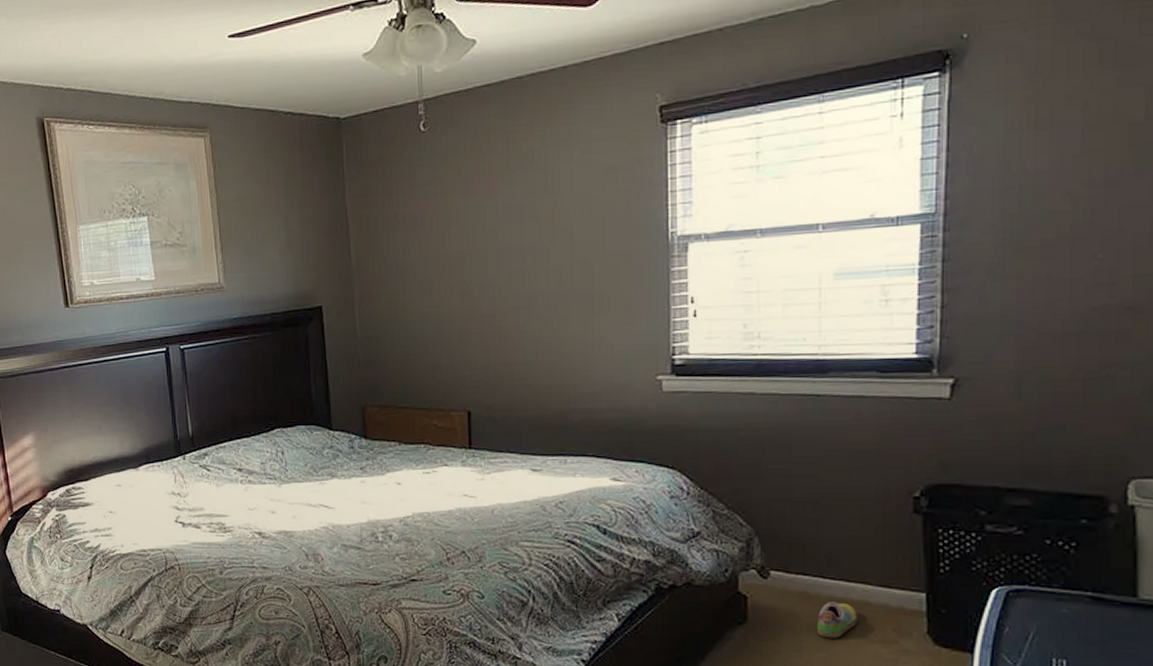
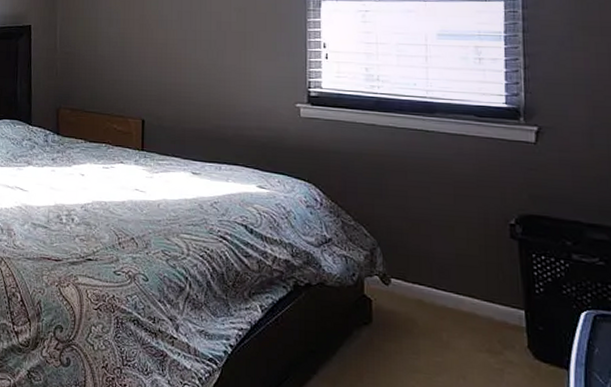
shoe: present [816,602,857,639] -> none [431,311,467,345]

